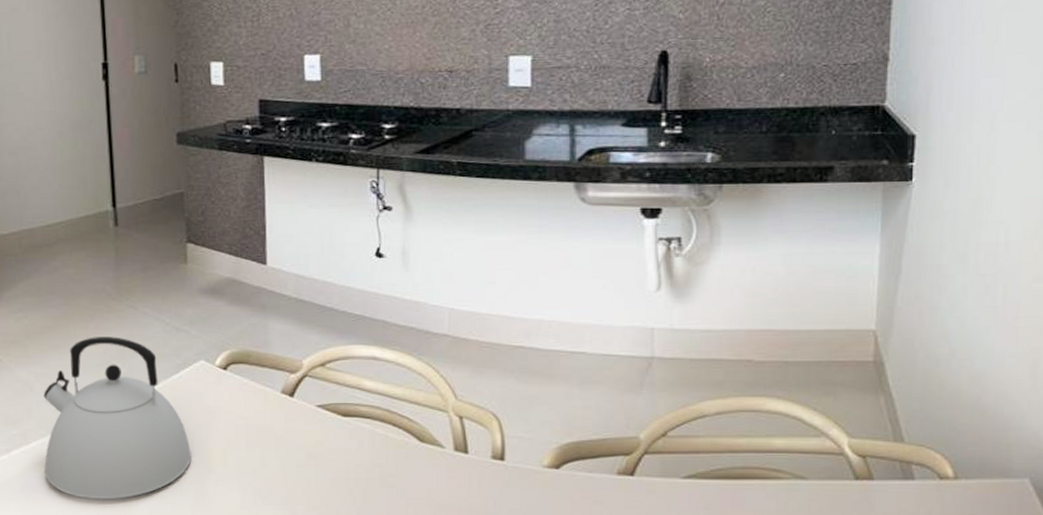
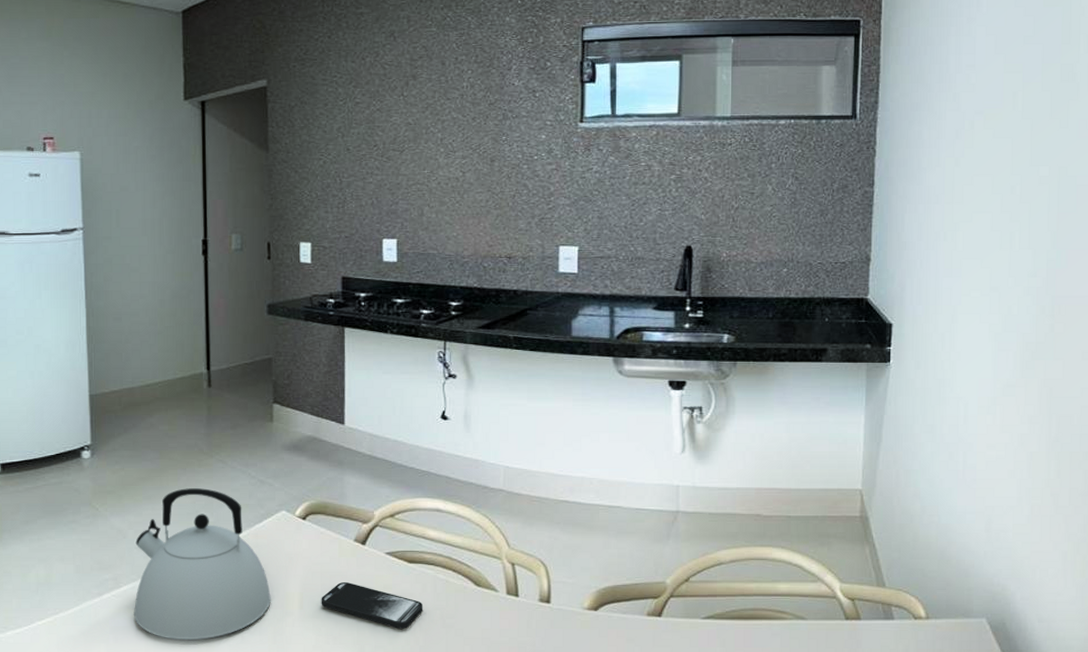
smartphone: none [246,437,360,488] -> present [321,581,423,629]

